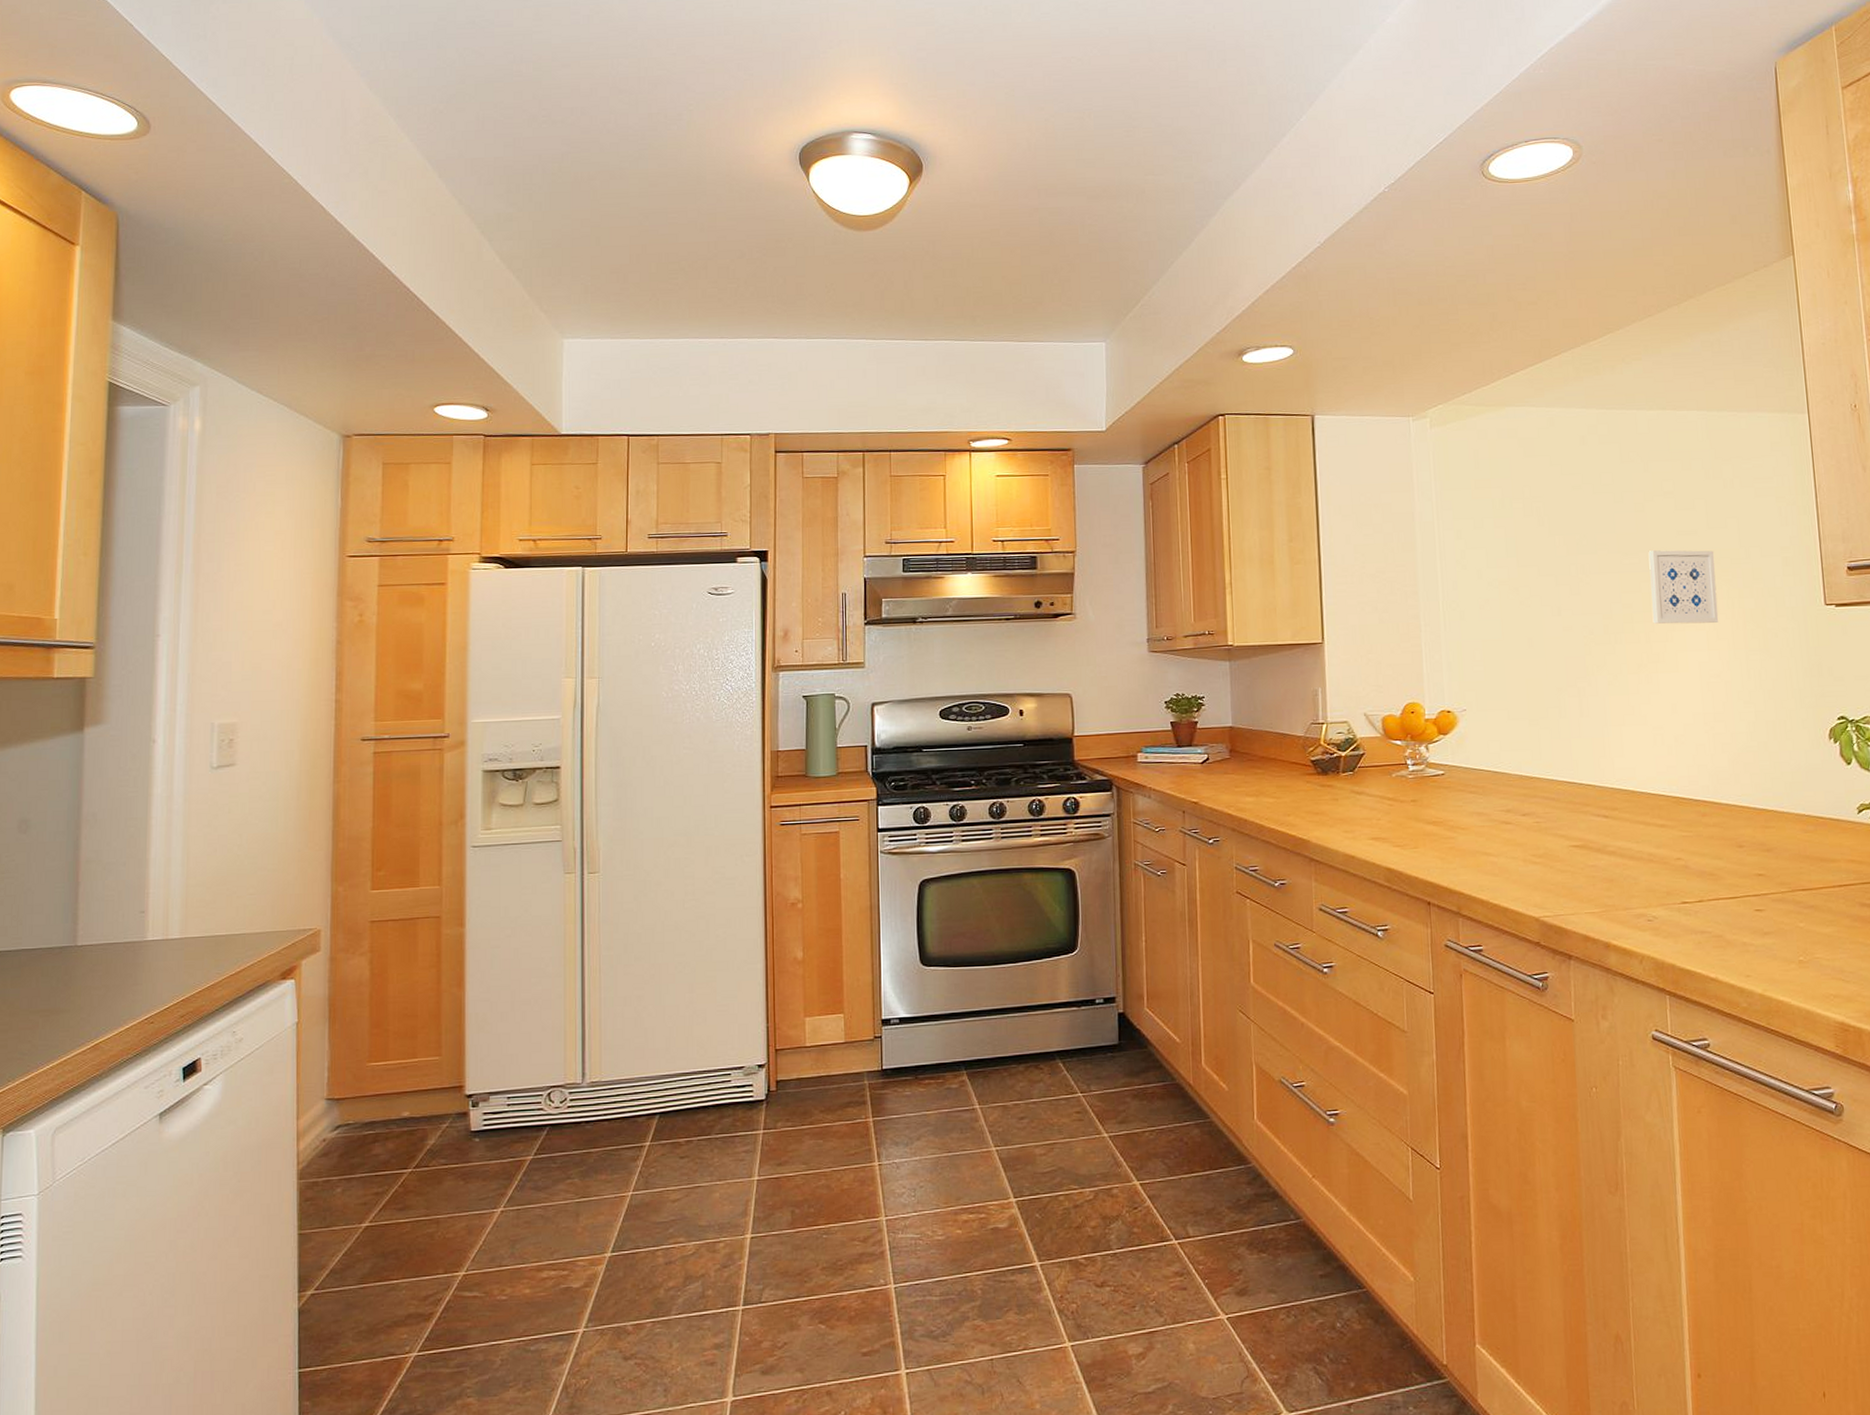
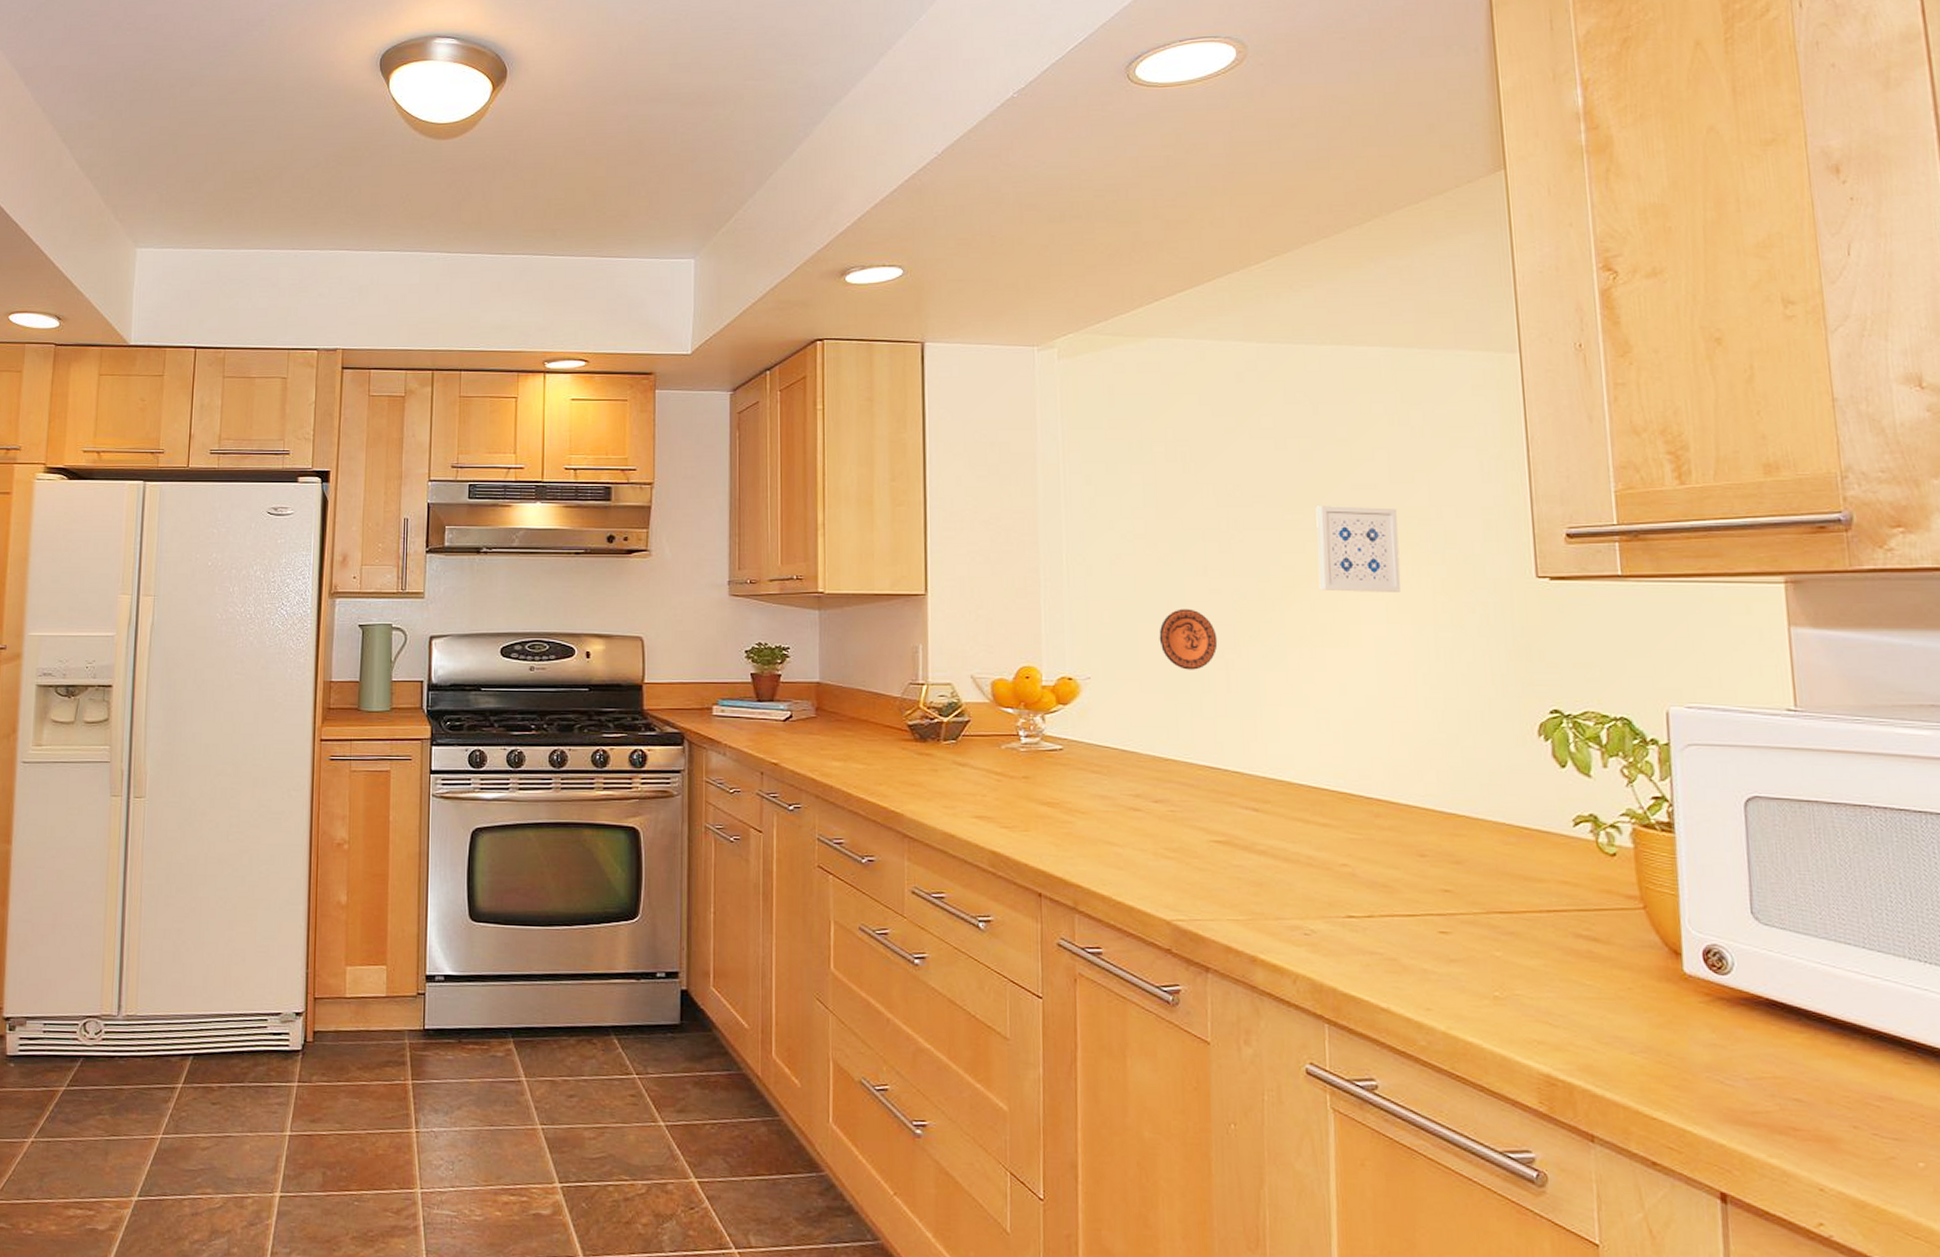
decorative plate: none [1522,645,1571,699] -> present [1159,608,1218,670]

